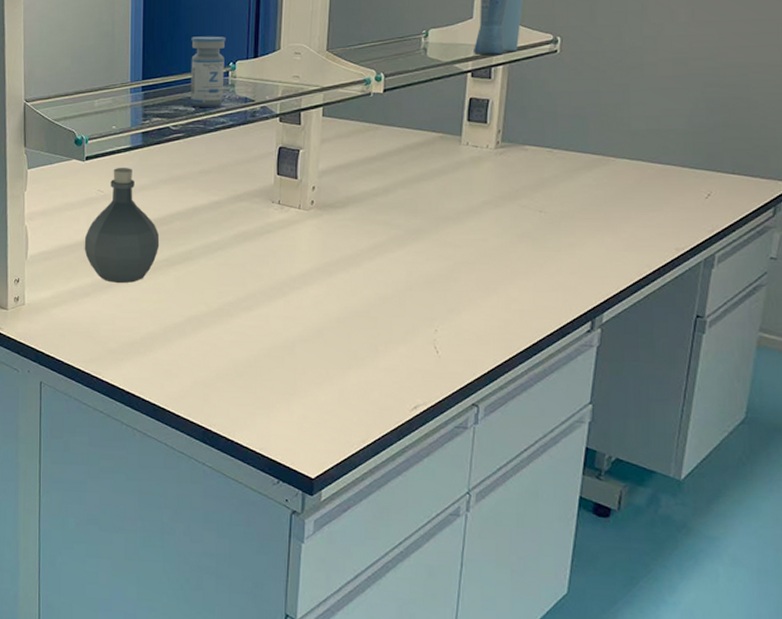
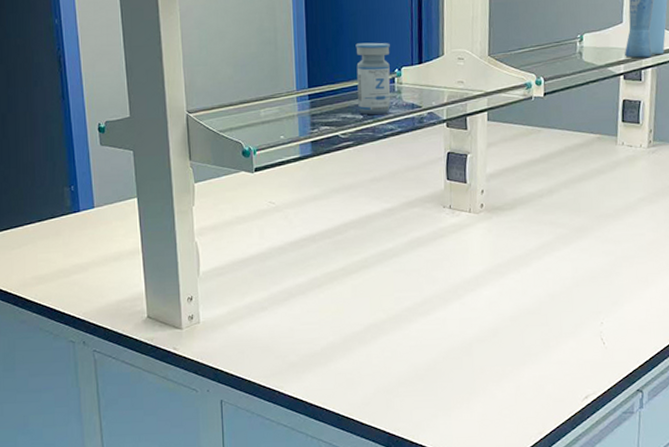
flask: present [84,168,160,283] -> none [258,178,335,295]

